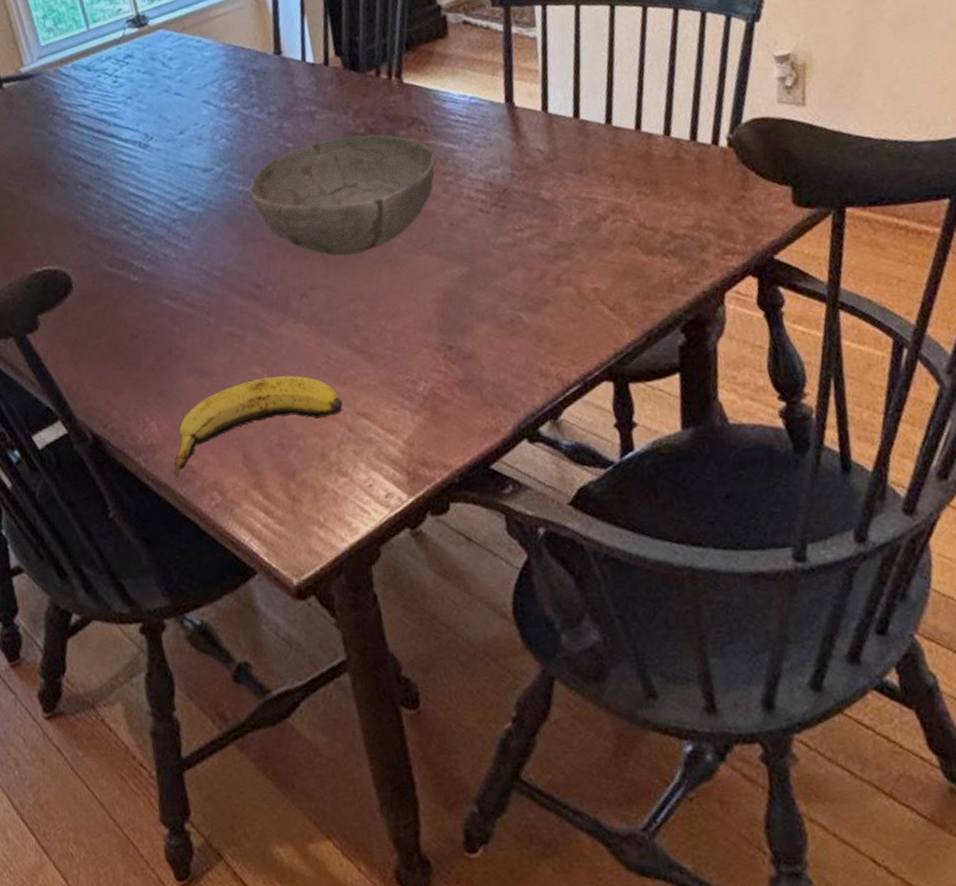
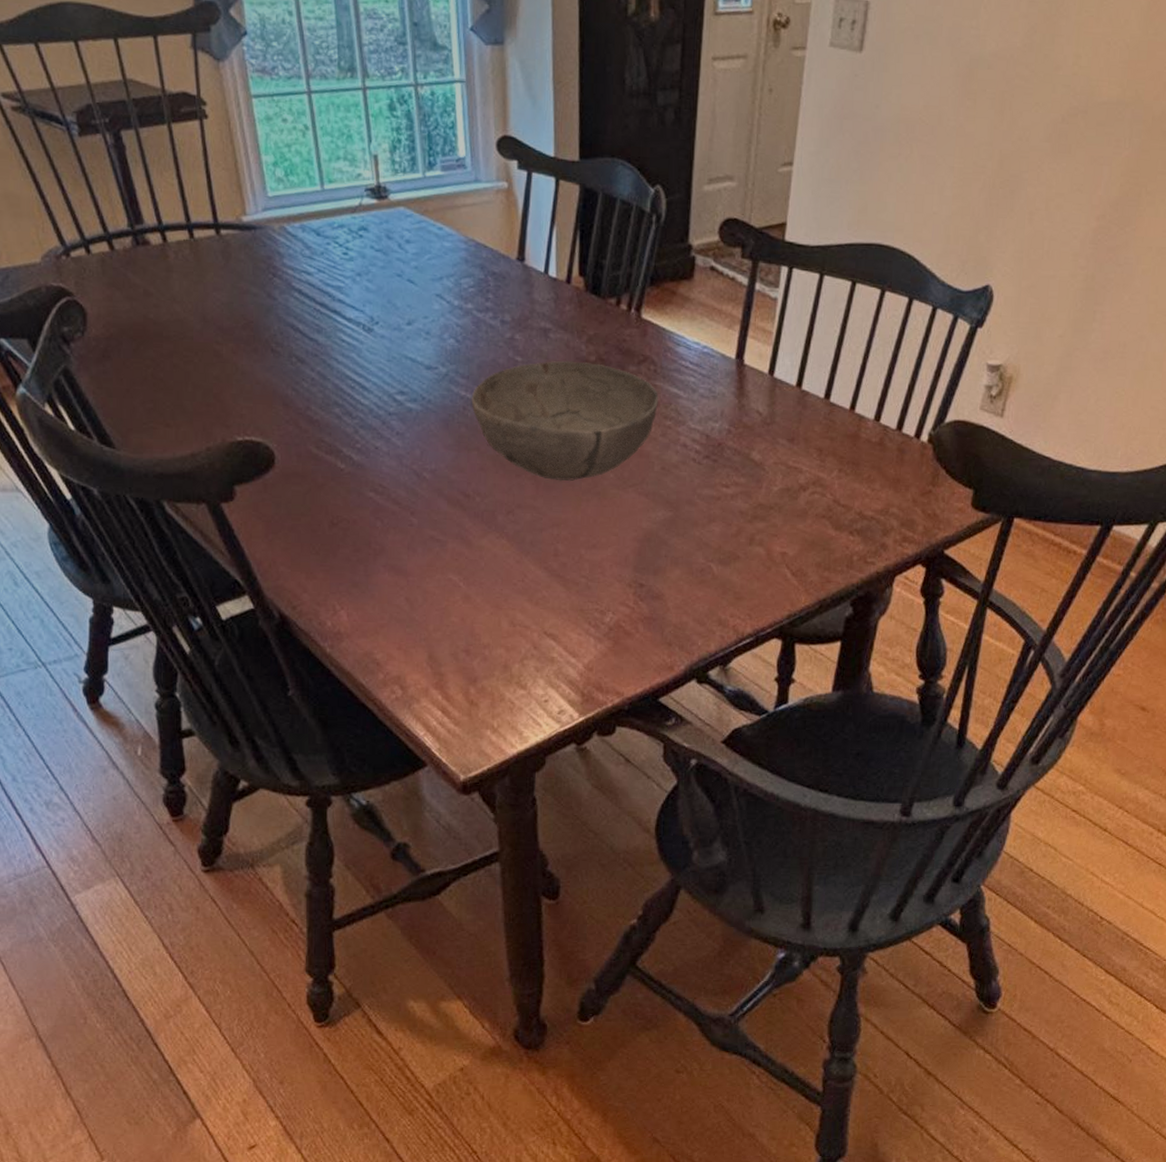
banana: present [173,375,343,481] -> none [359,585,532,671]

